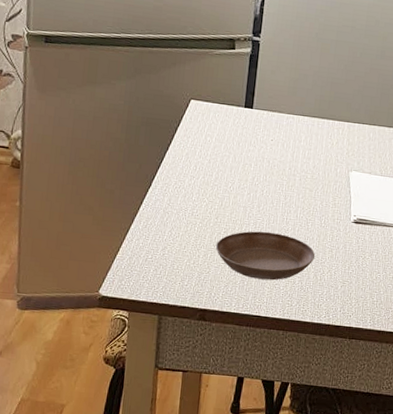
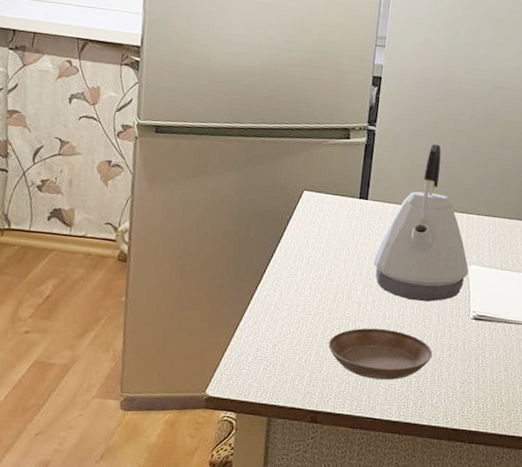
kettle: none [259,54,350,207] -> present [374,143,469,302]

